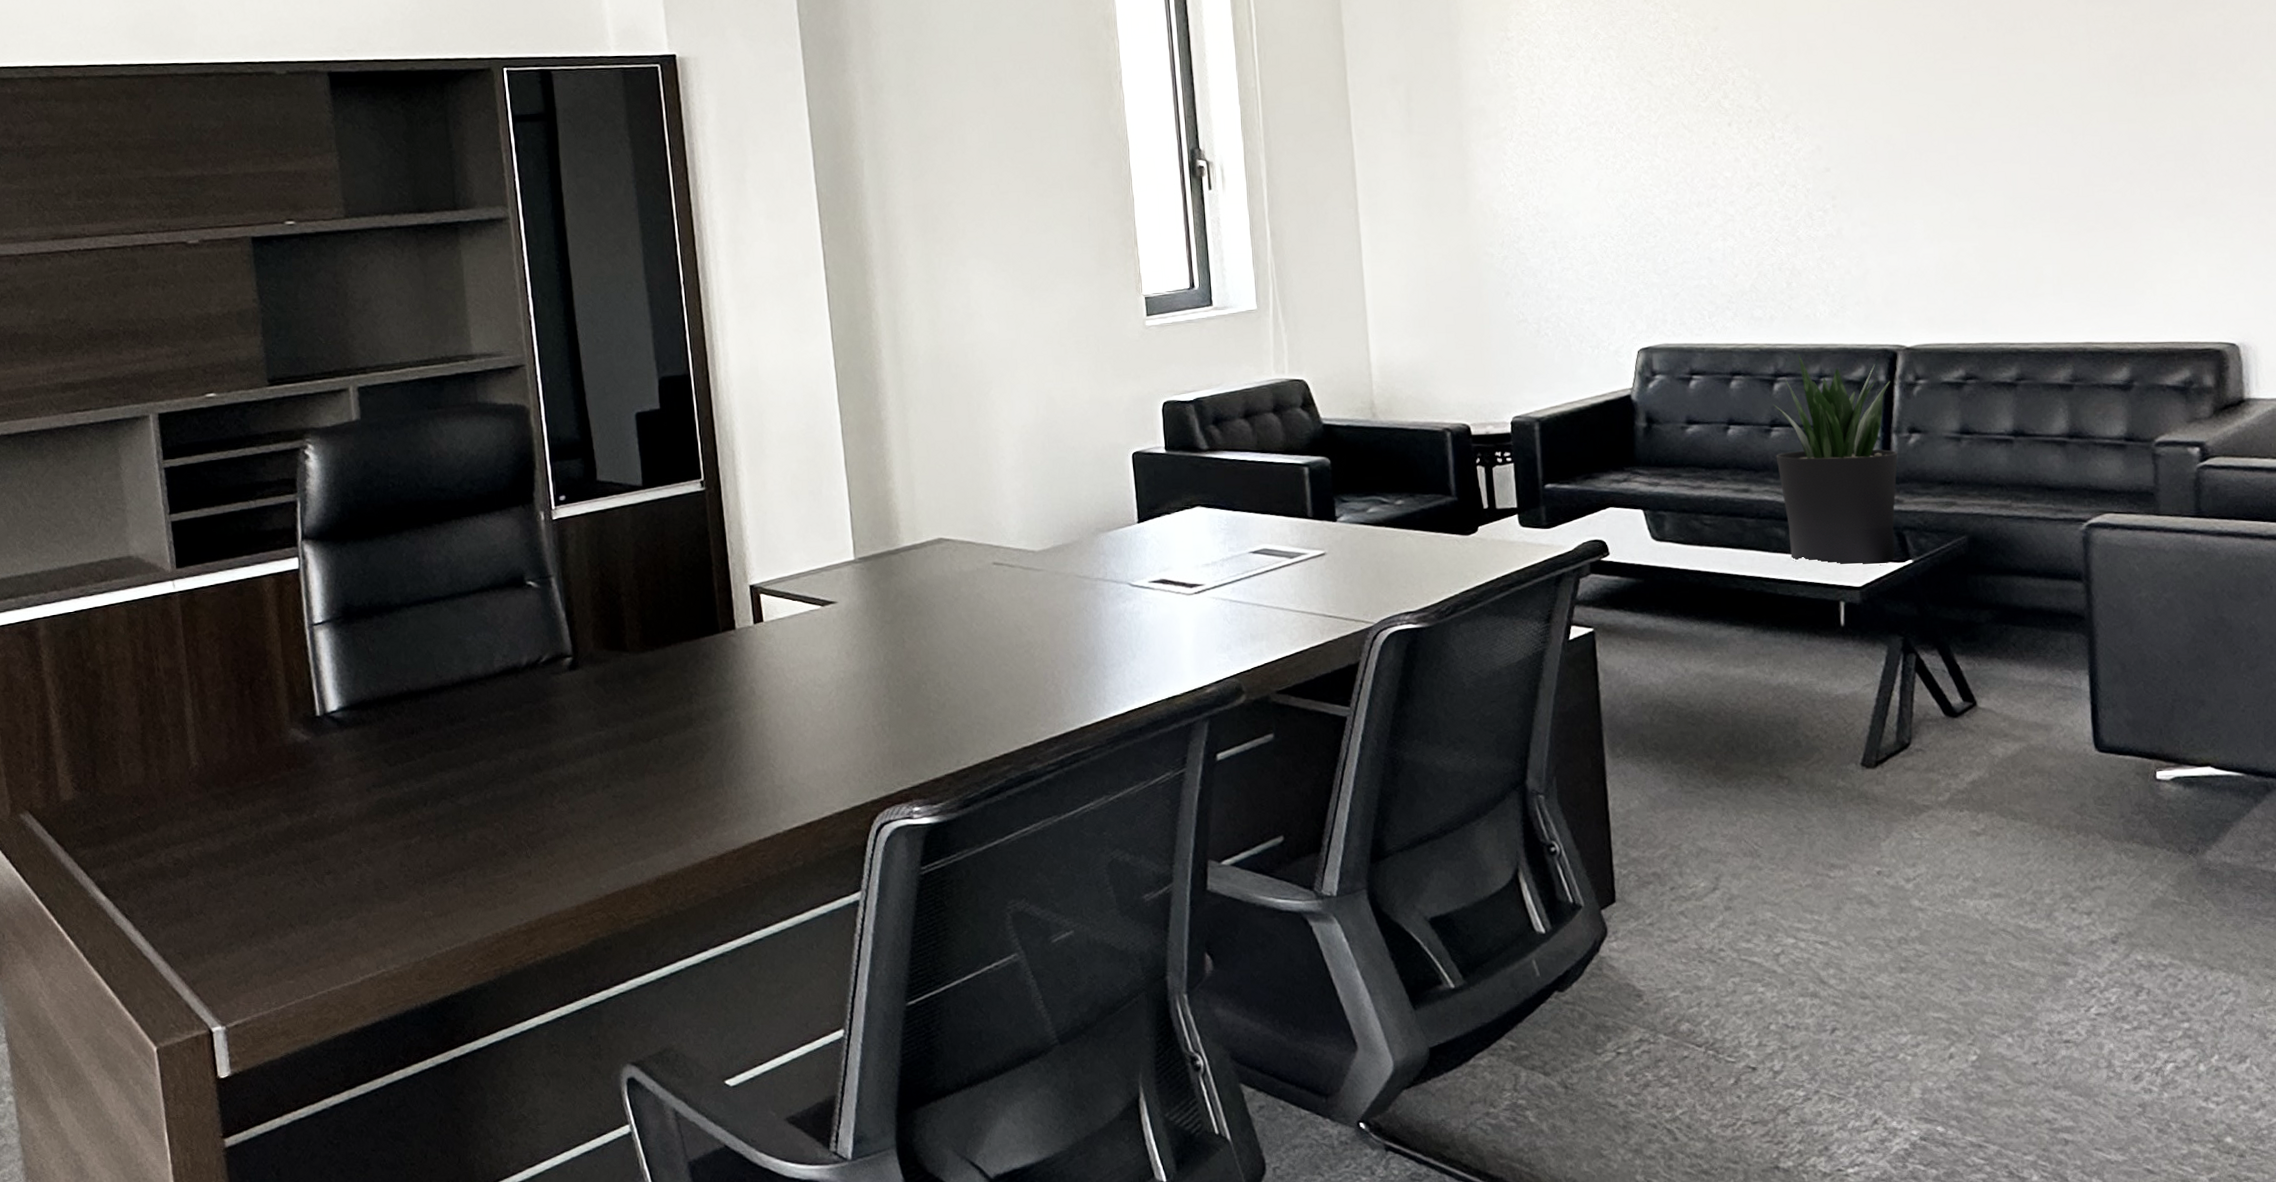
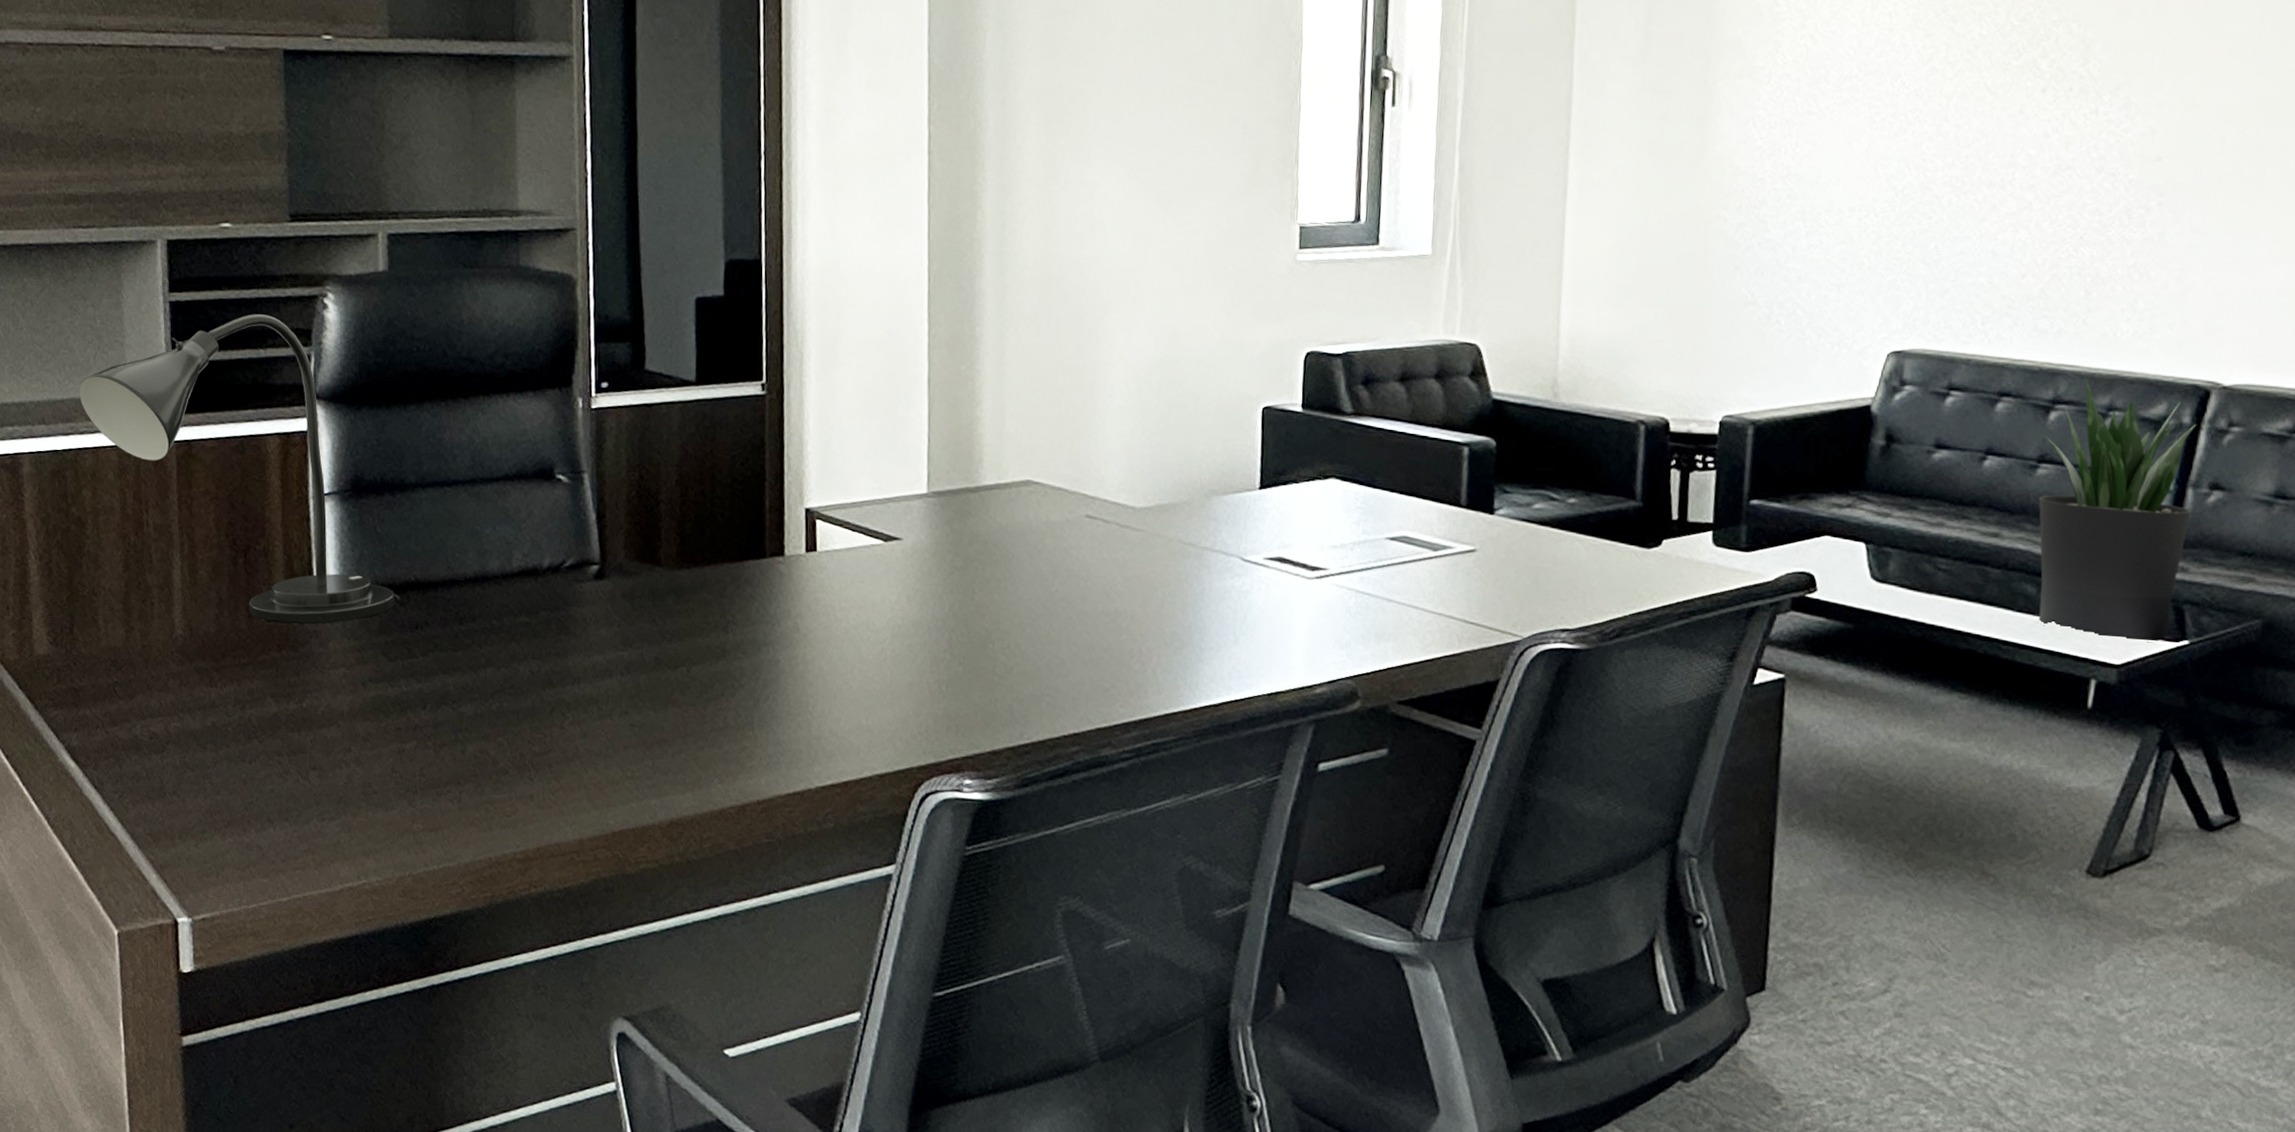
desk lamp: none [86,470,396,745] -> present [78,314,401,625]

